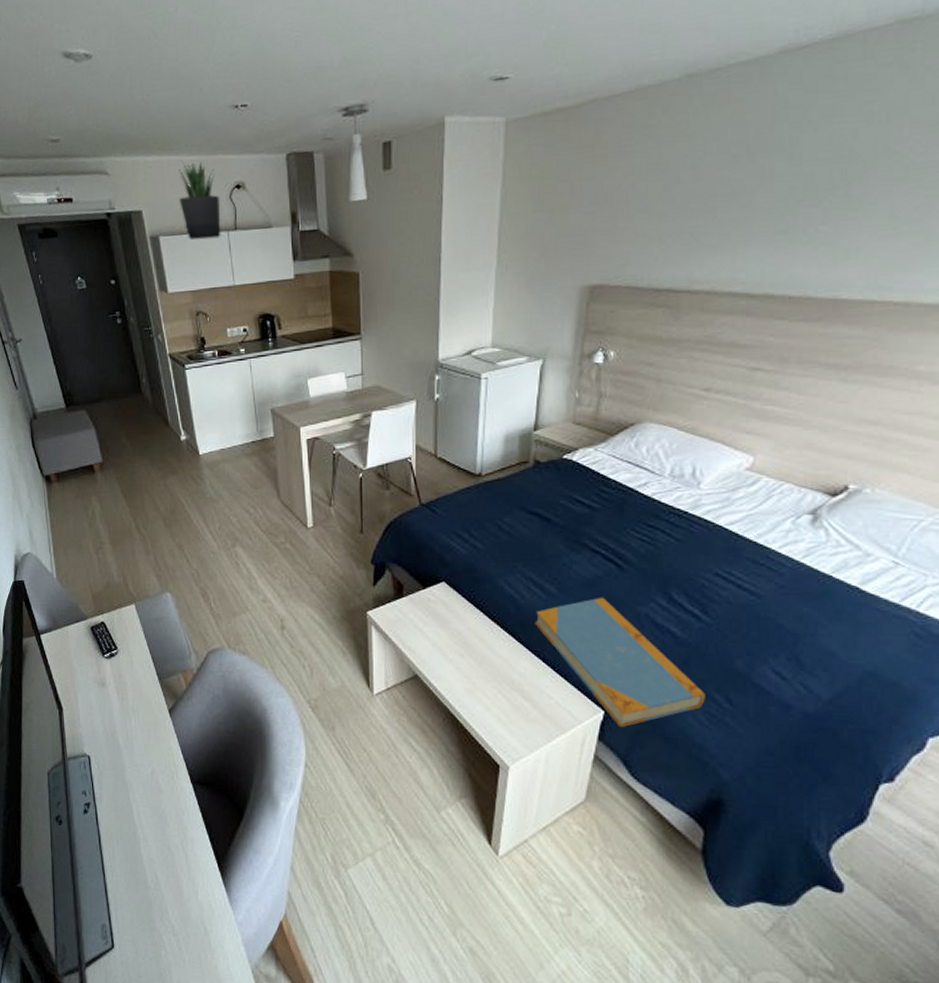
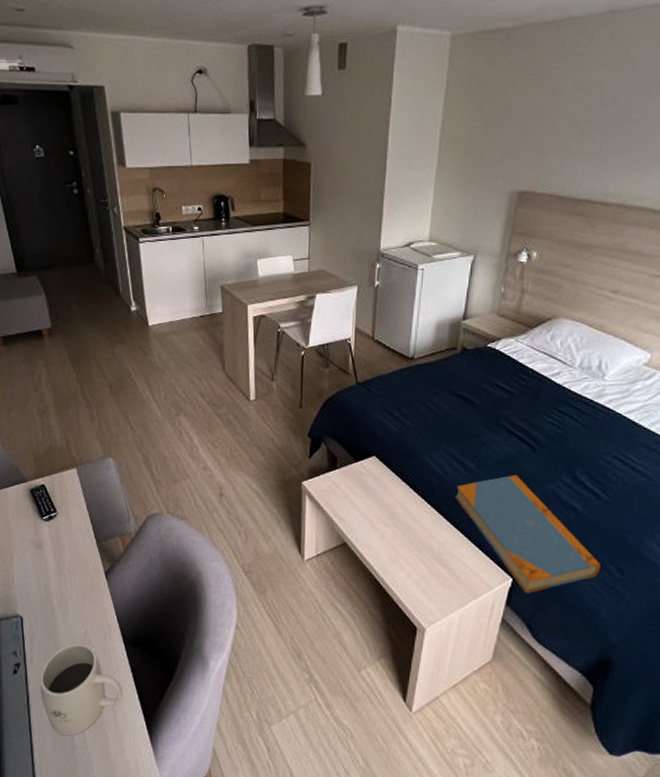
mug: none [110,782,193,877] -> present [40,643,123,736]
planter: present [179,160,221,240] -> none [142,42,182,119]

